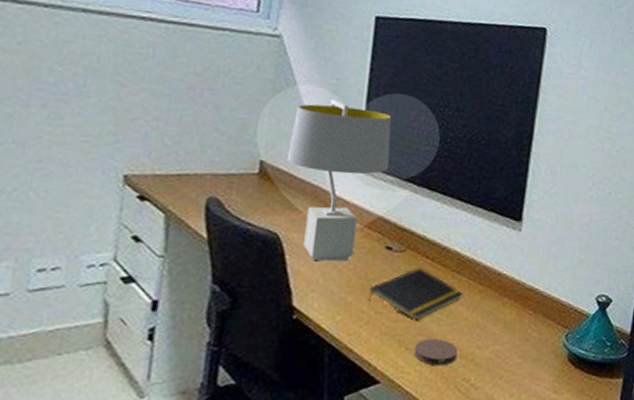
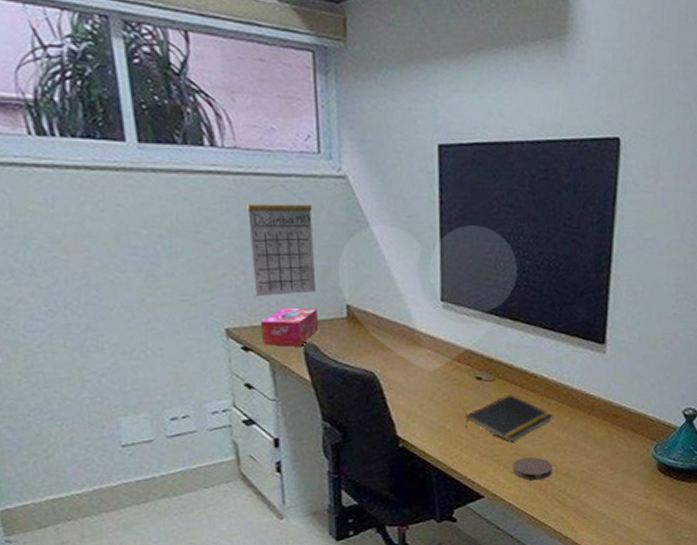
tissue box: none [161,157,229,200] -> present [260,307,319,347]
calendar: none [164,37,242,145] -> present [247,185,316,296]
table lamp: present [287,99,392,261] -> none [371,237,470,394]

